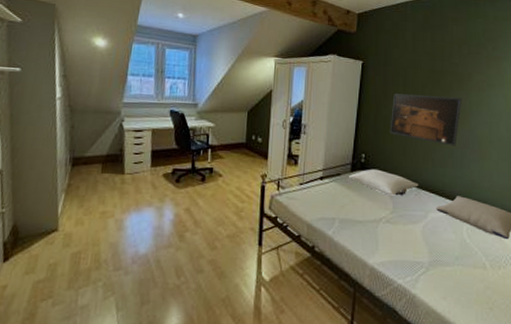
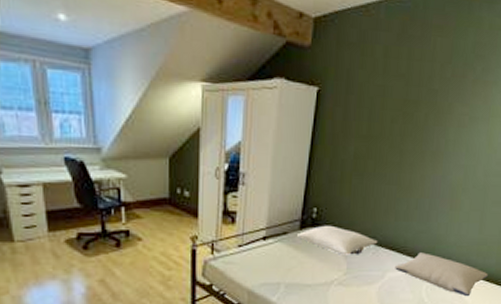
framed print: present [389,94,463,146] -> none [347,131,439,196]

